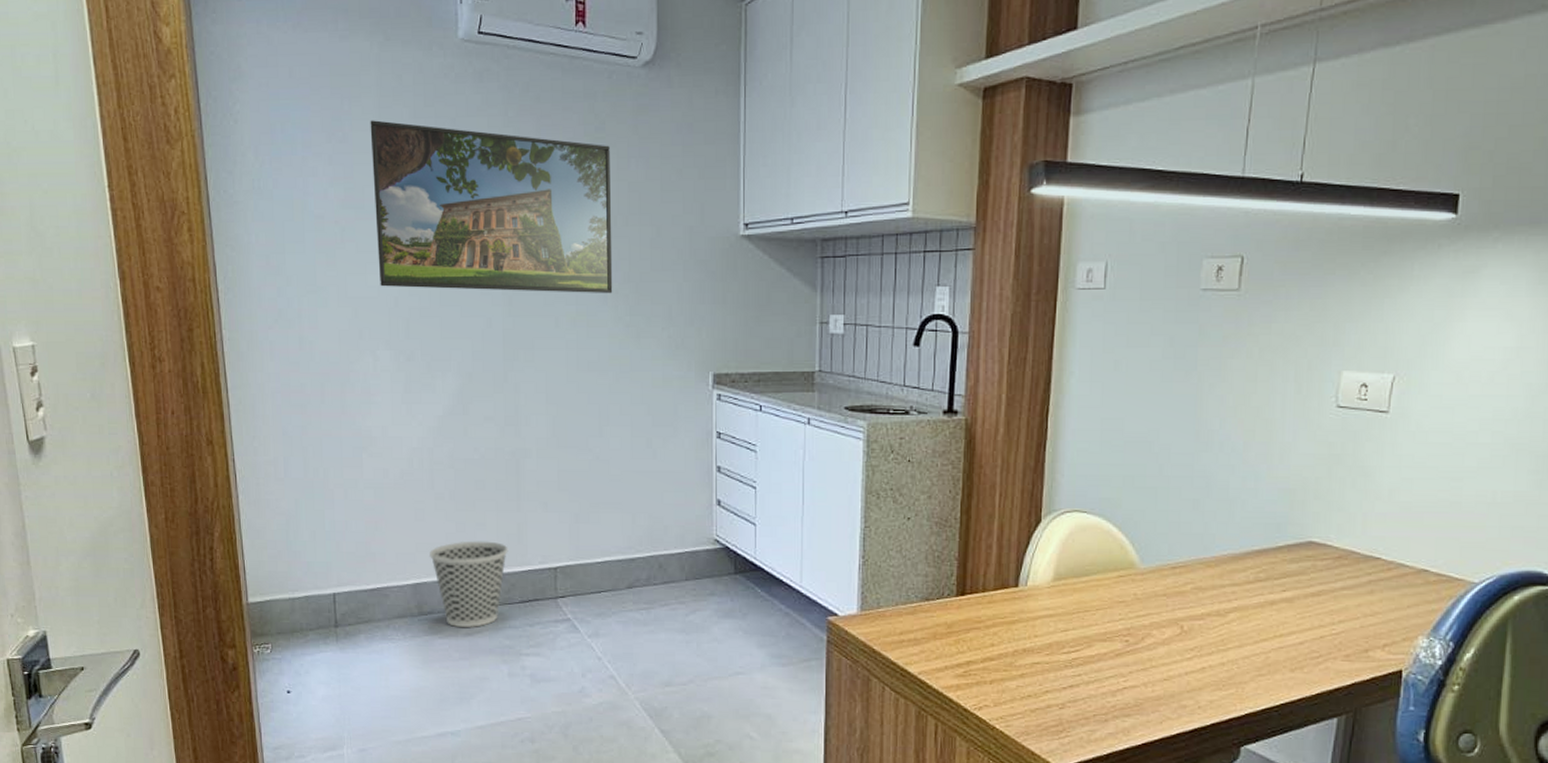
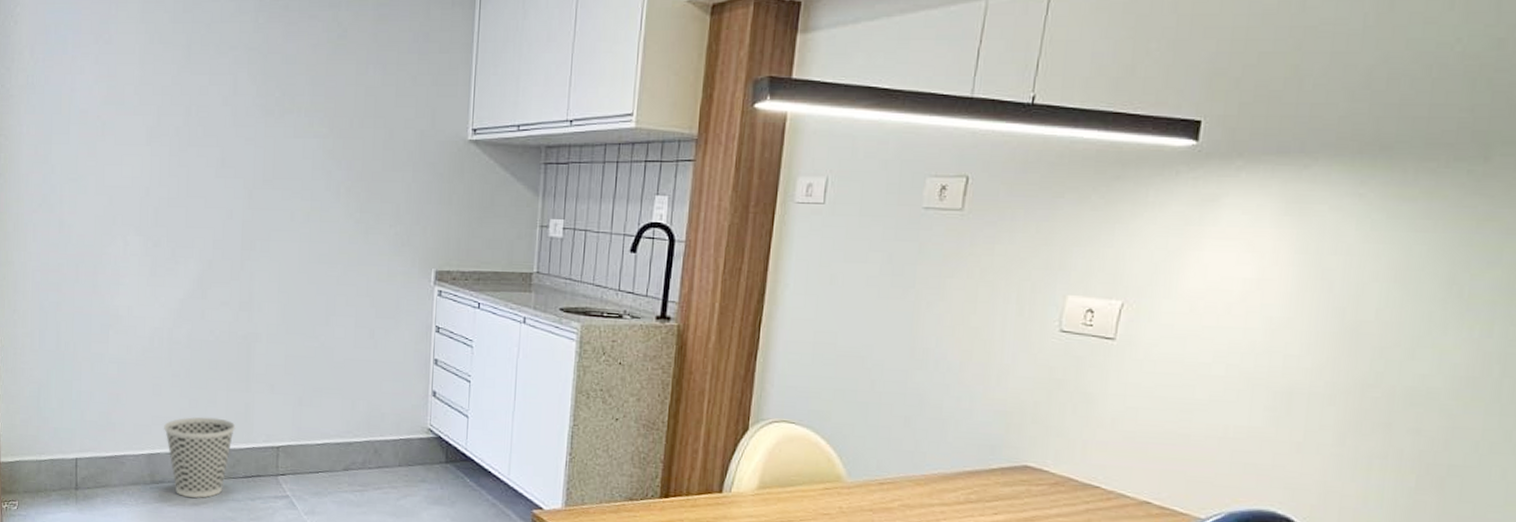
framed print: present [370,120,613,294] -> none [133,24,350,192]

